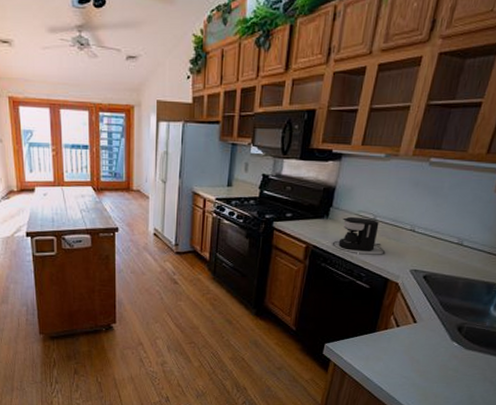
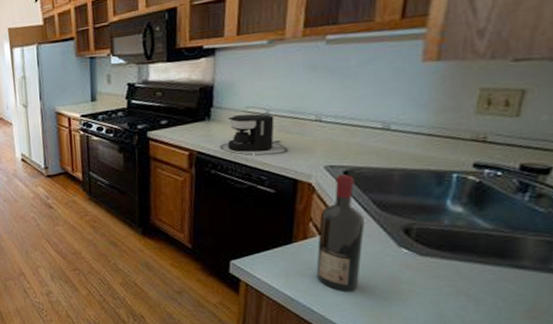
wine bottle: none [389,278,432,374] -> present [316,174,365,291]

